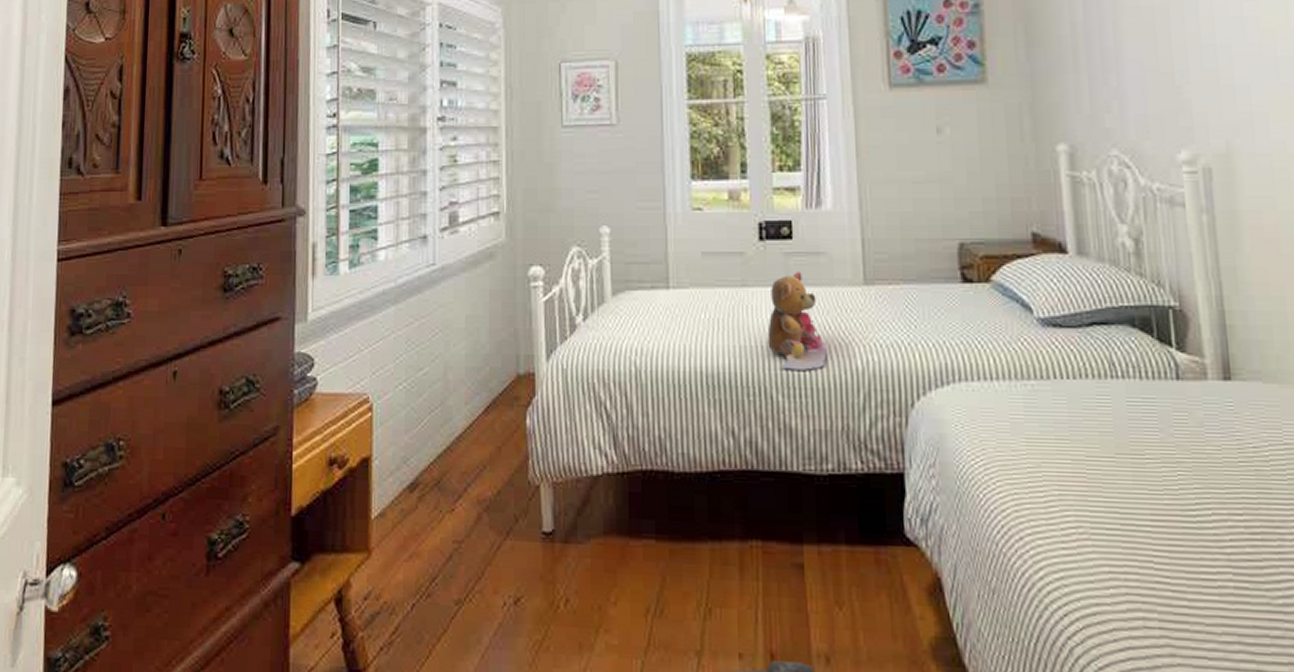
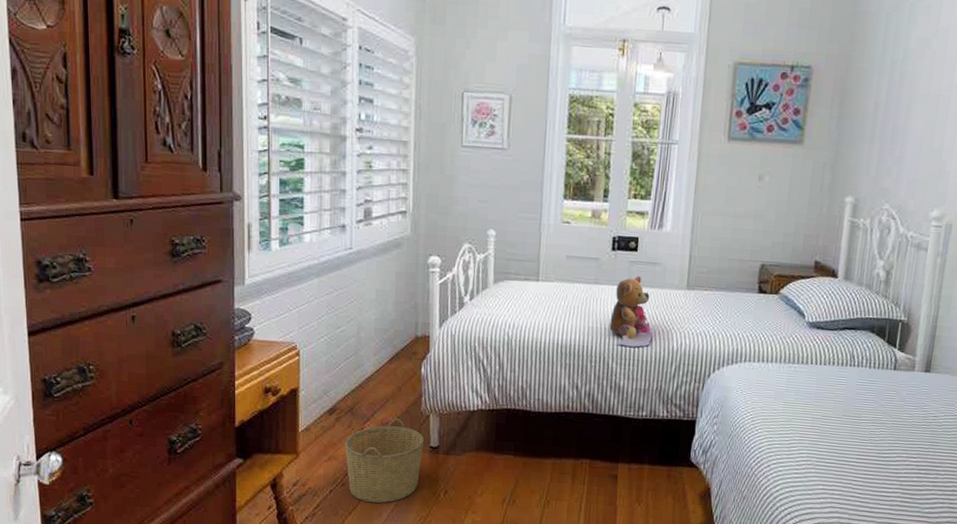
basket: none [431,491,535,623] -> present [345,417,425,504]

